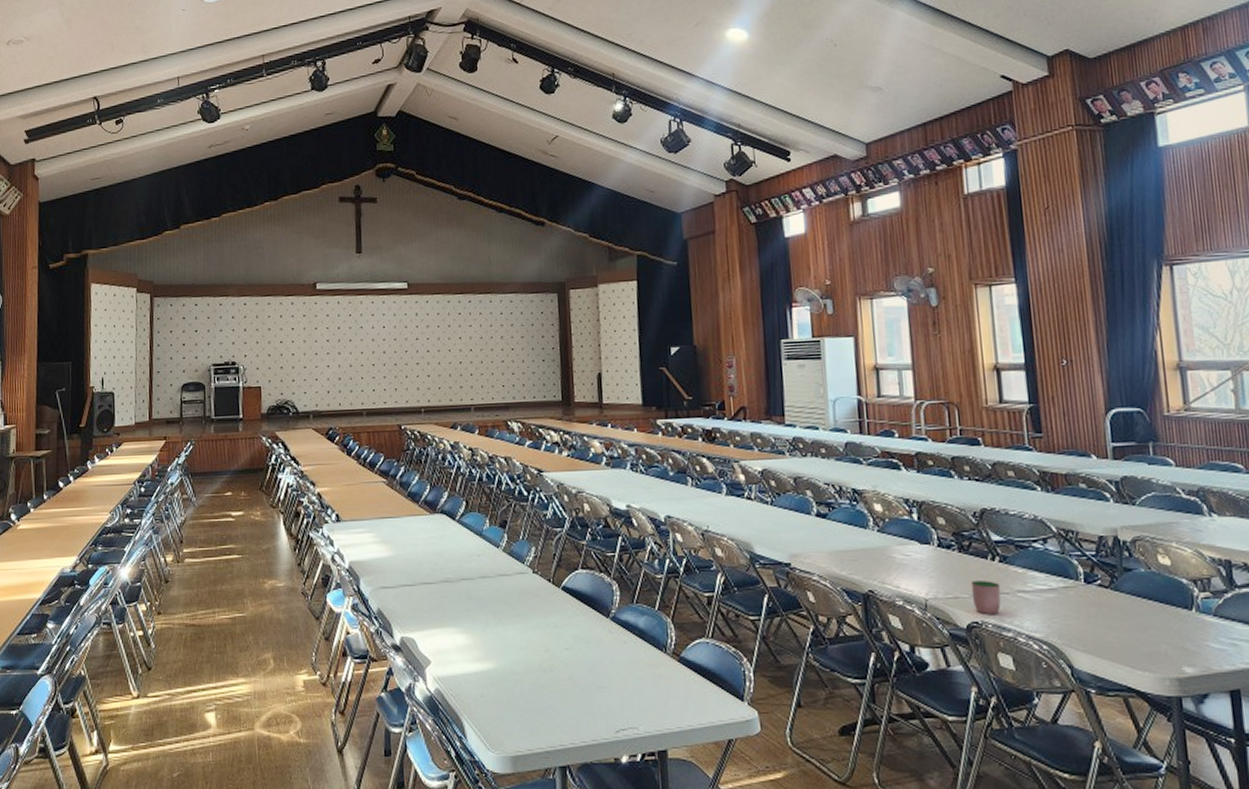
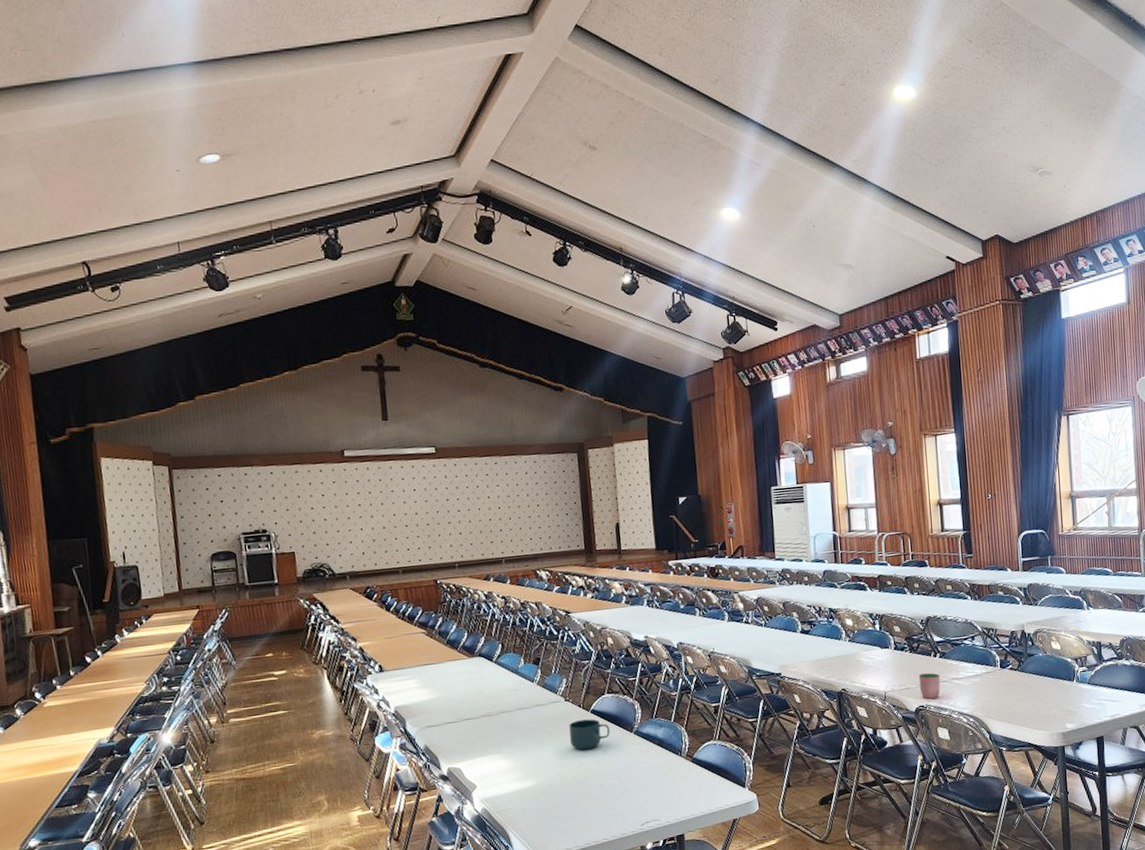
cup: none [536,597,583,633] -> present [569,719,610,750]

